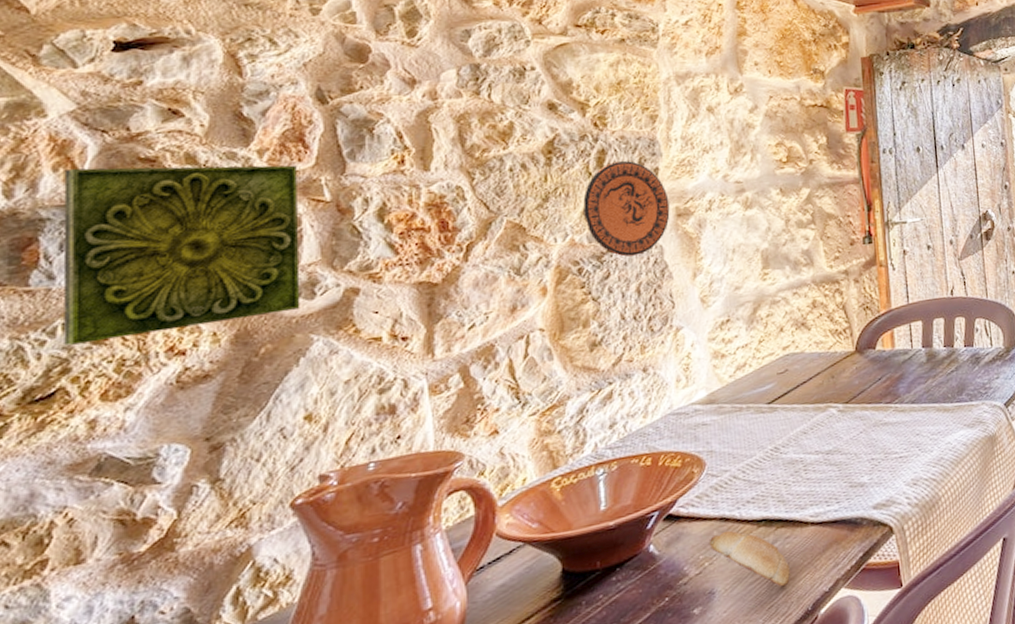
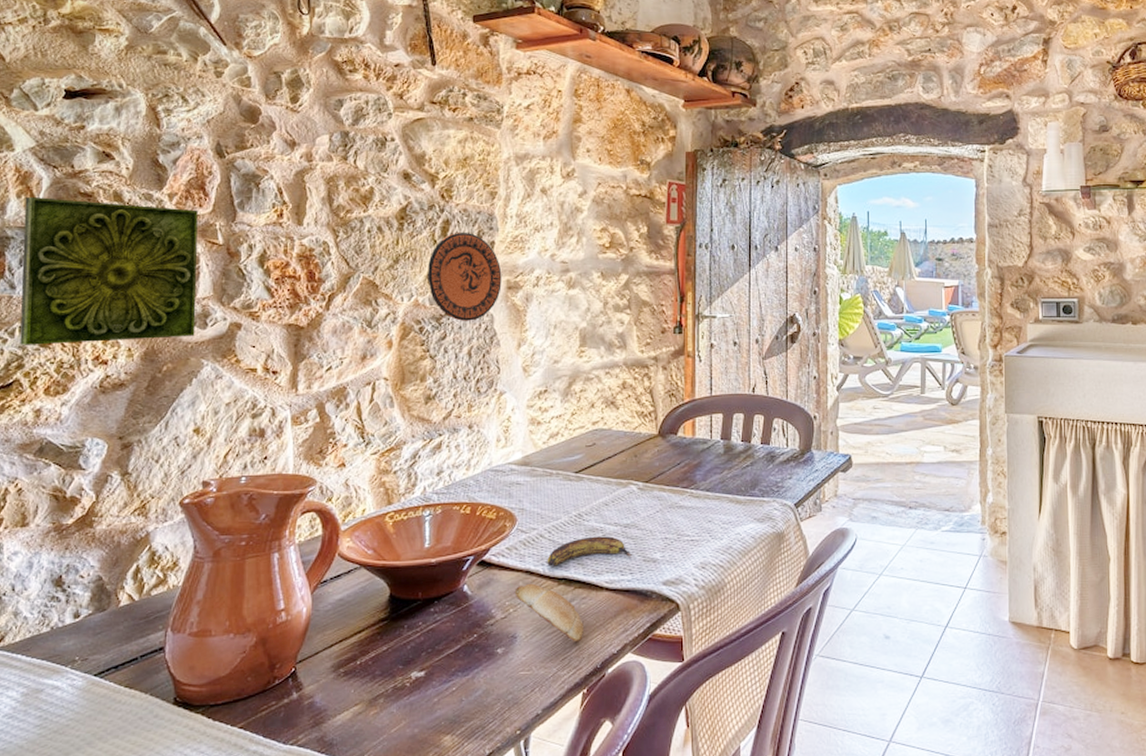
banana: none [743,466,838,509] -> present [547,536,633,567]

